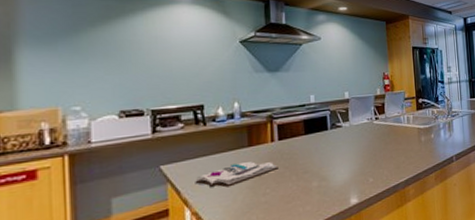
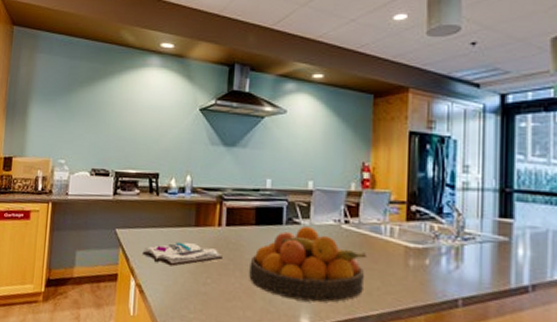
fruit bowl: none [304,128,394,187] -> present [249,226,368,303]

